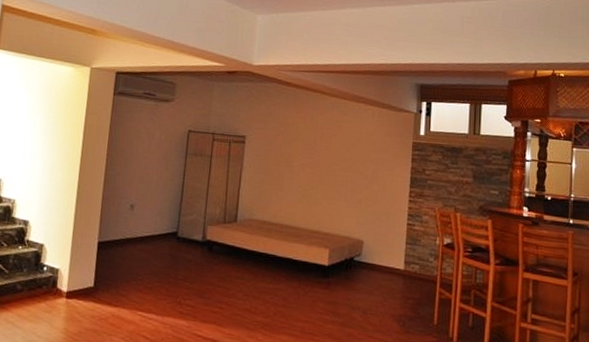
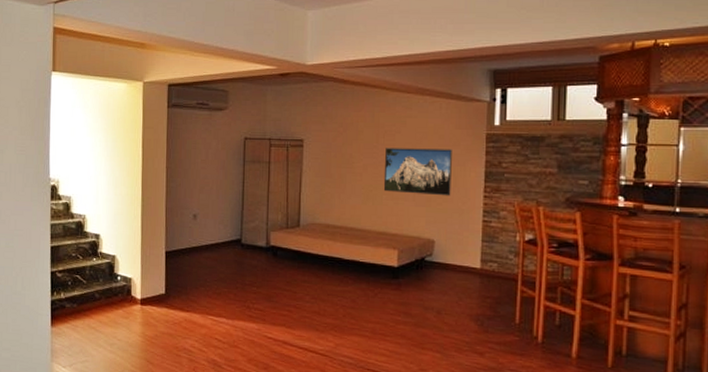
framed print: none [318,149,382,199] -> present [383,148,452,196]

